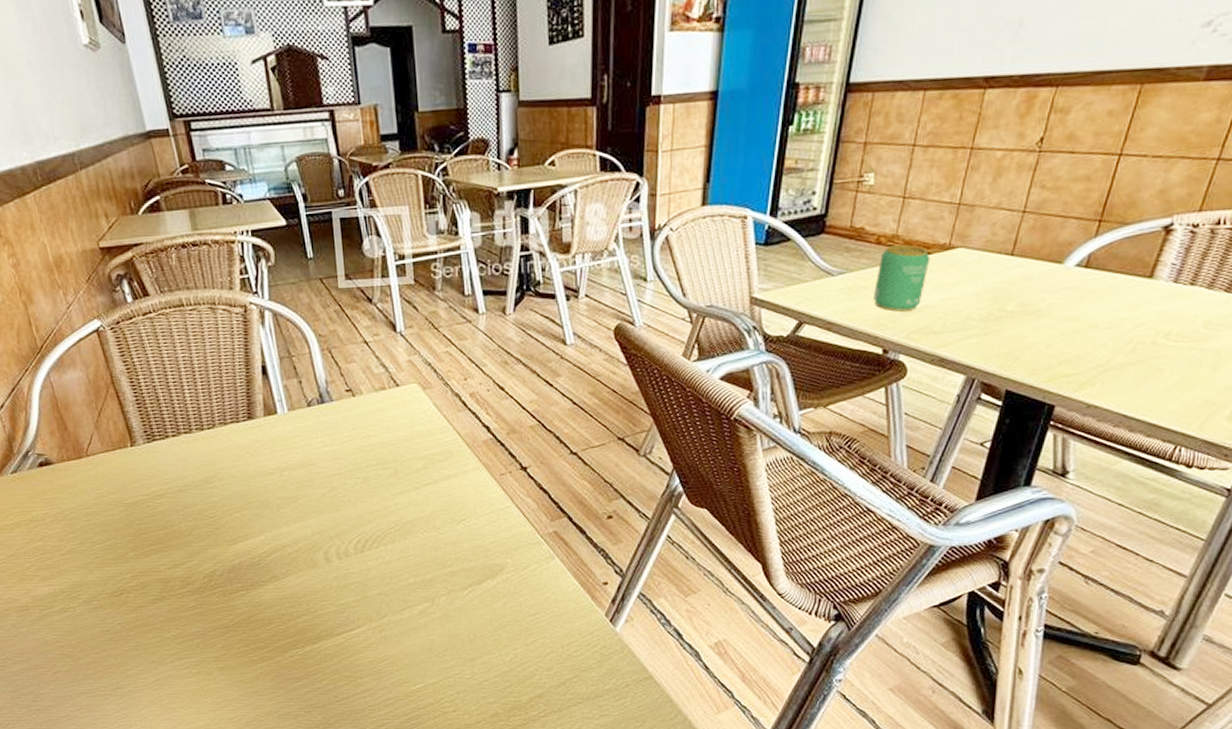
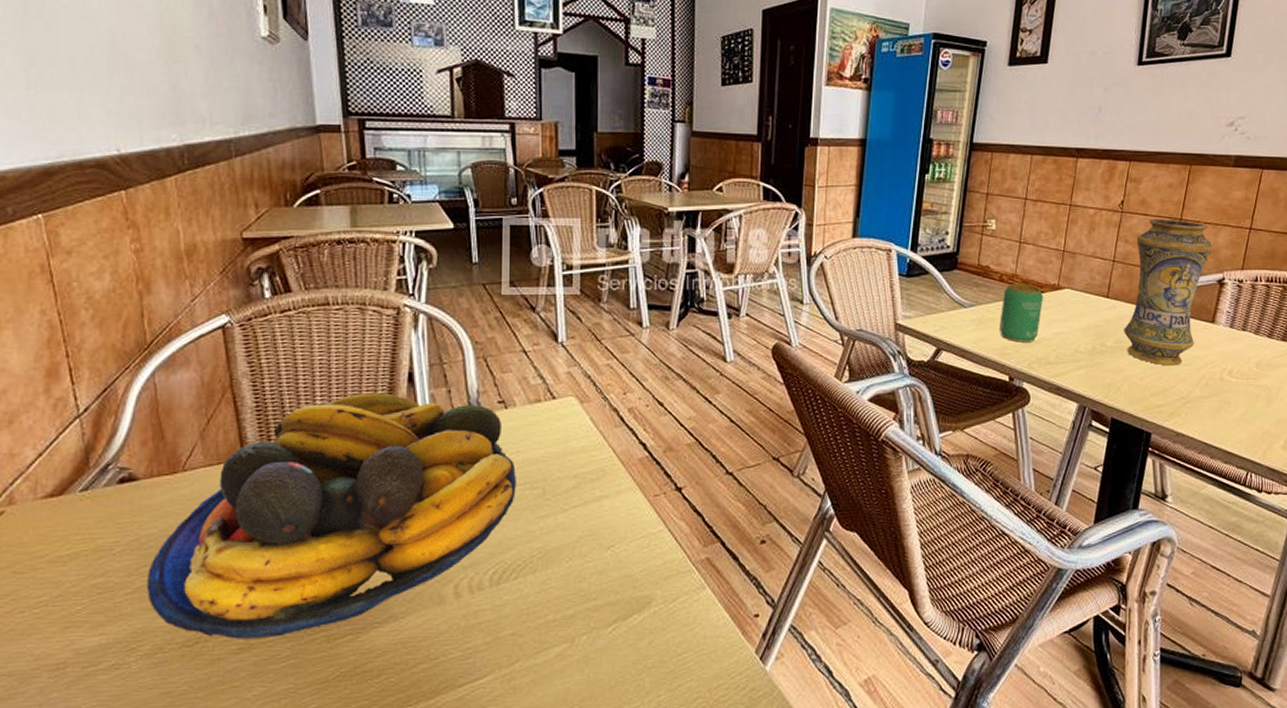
fruit bowl: none [74,385,370,592] -> present [147,393,516,639]
vase: none [1030,155,1162,331] -> present [1124,218,1213,366]

